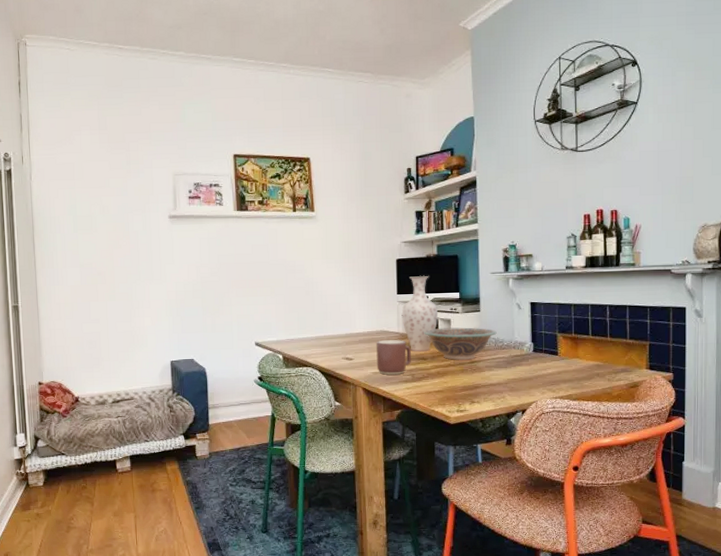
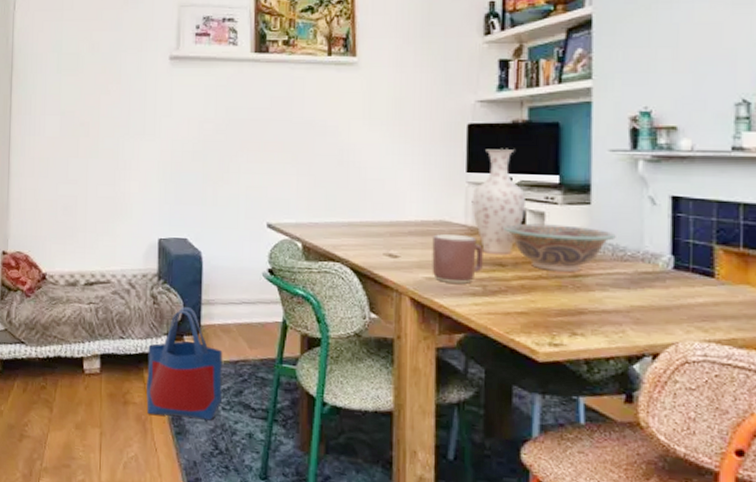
tote bag: none [168,411,229,496] -> present [146,306,223,421]

